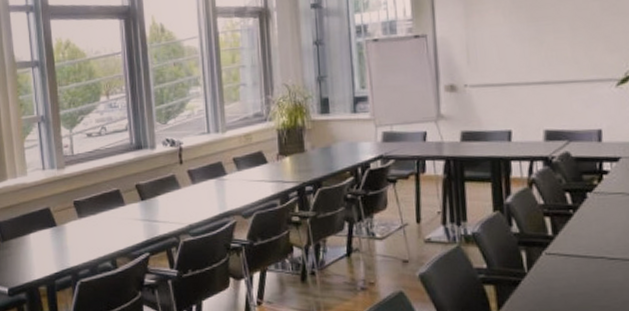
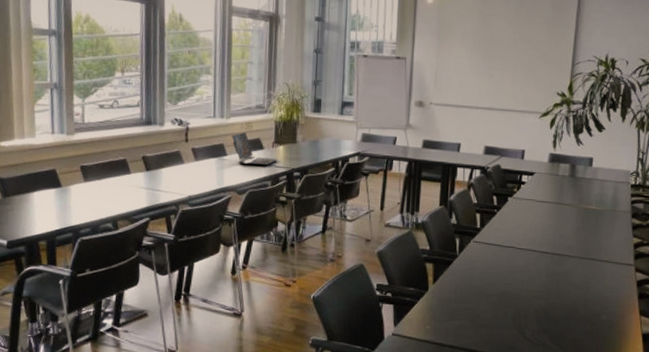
laptop: none [230,145,286,184] -> present [232,131,279,166]

